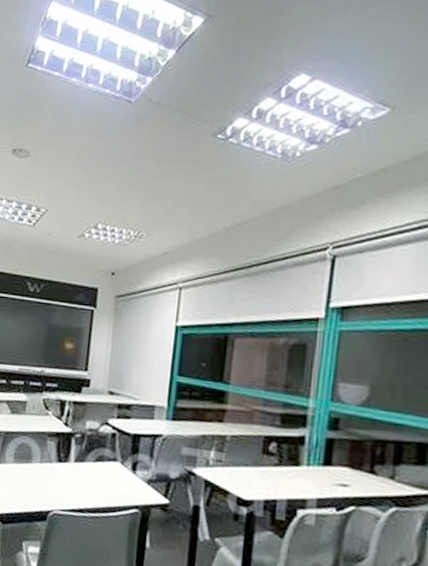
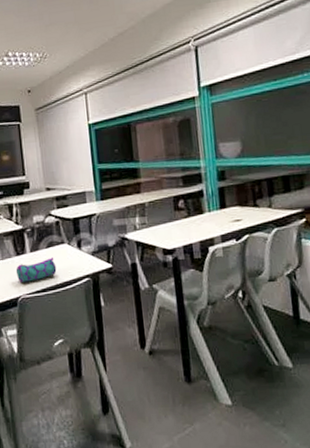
pencil case: none [52,473,102,497] -> present [15,257,57,282]

